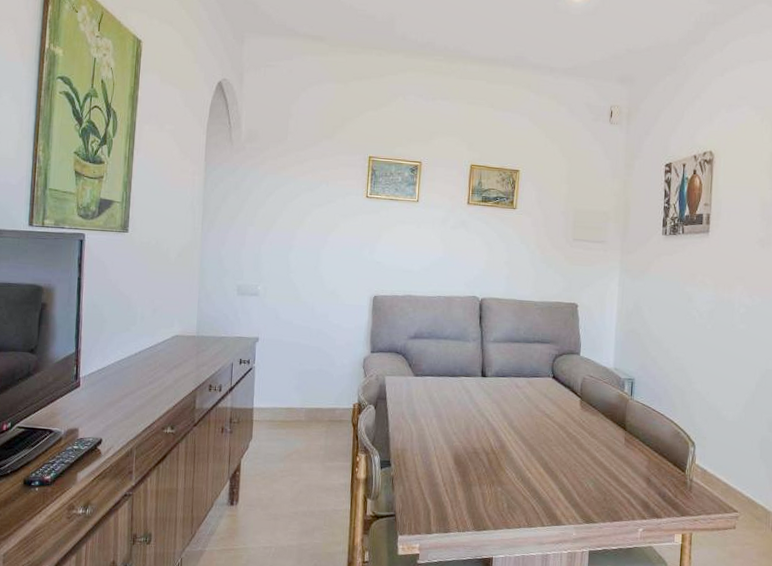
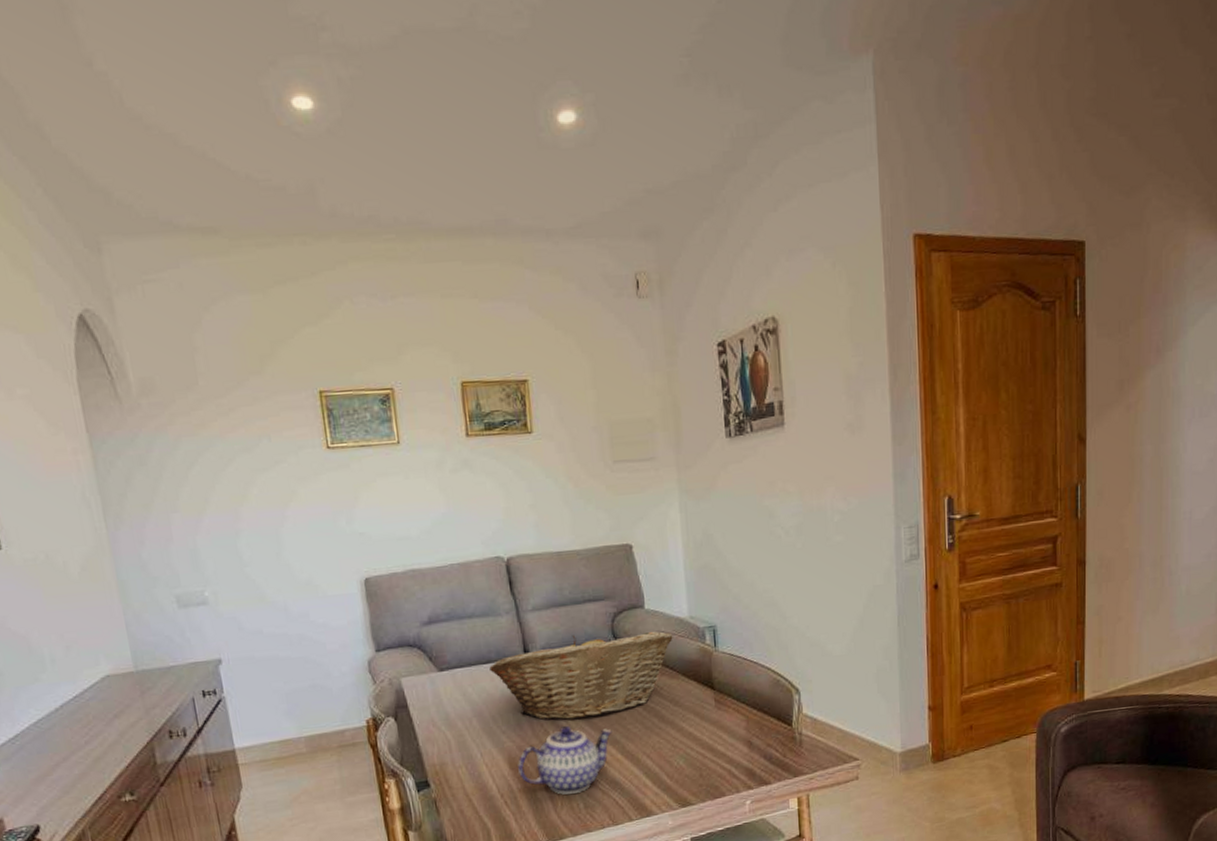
fruit basket: none [453,366,599,436] -> present [489,631,673,720]
teapot: none [461,437,539,495] -> present [518,725,612,795]

